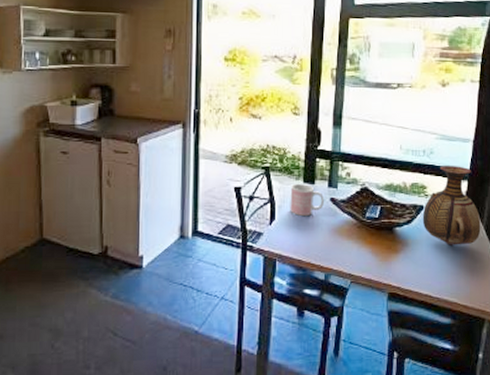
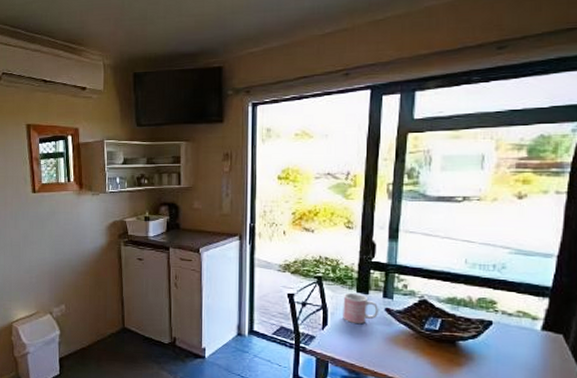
vase: present [422,166,481,246] -> none [491,281,565,365]

